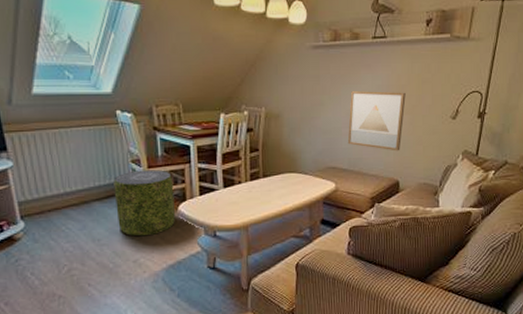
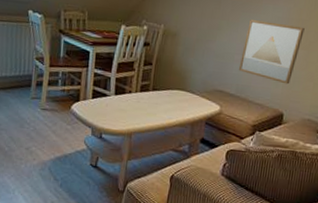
pouf: present [113,170,175,237] -> none [17,67,70,128]

